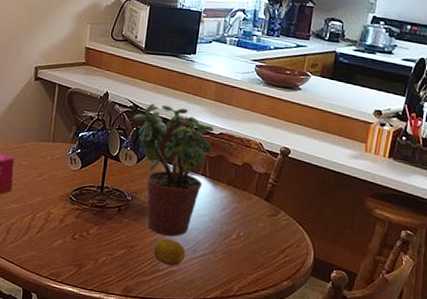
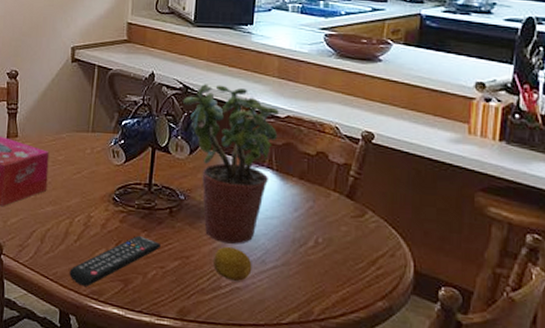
remote control: none [31,228,110,270] -> present [69,235,160,287]

